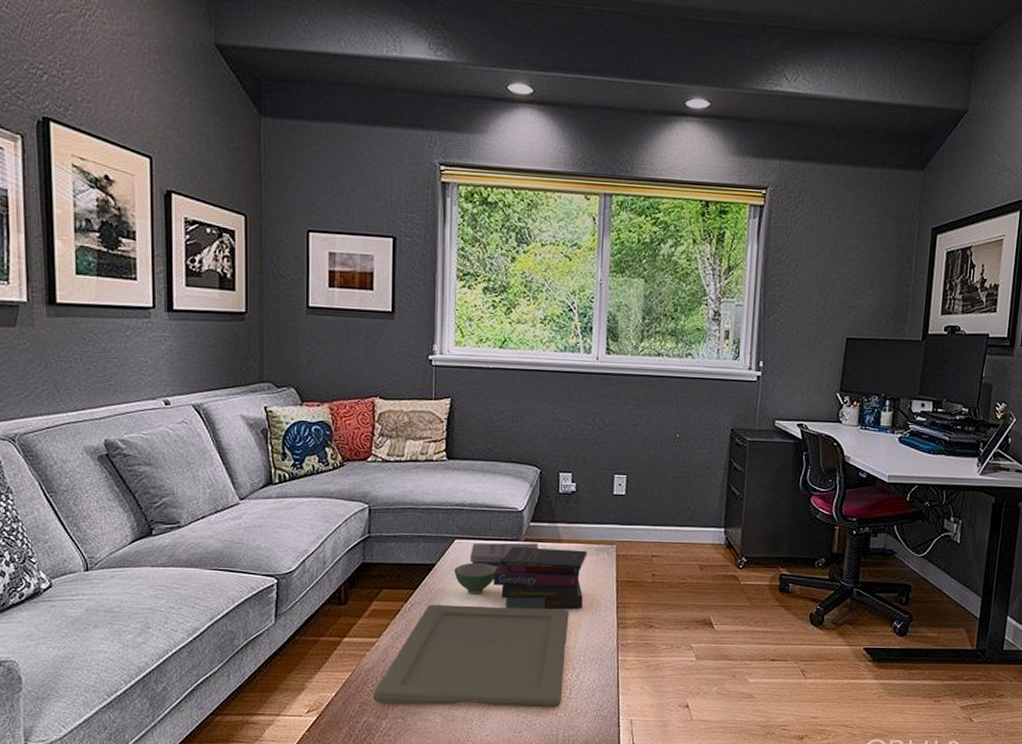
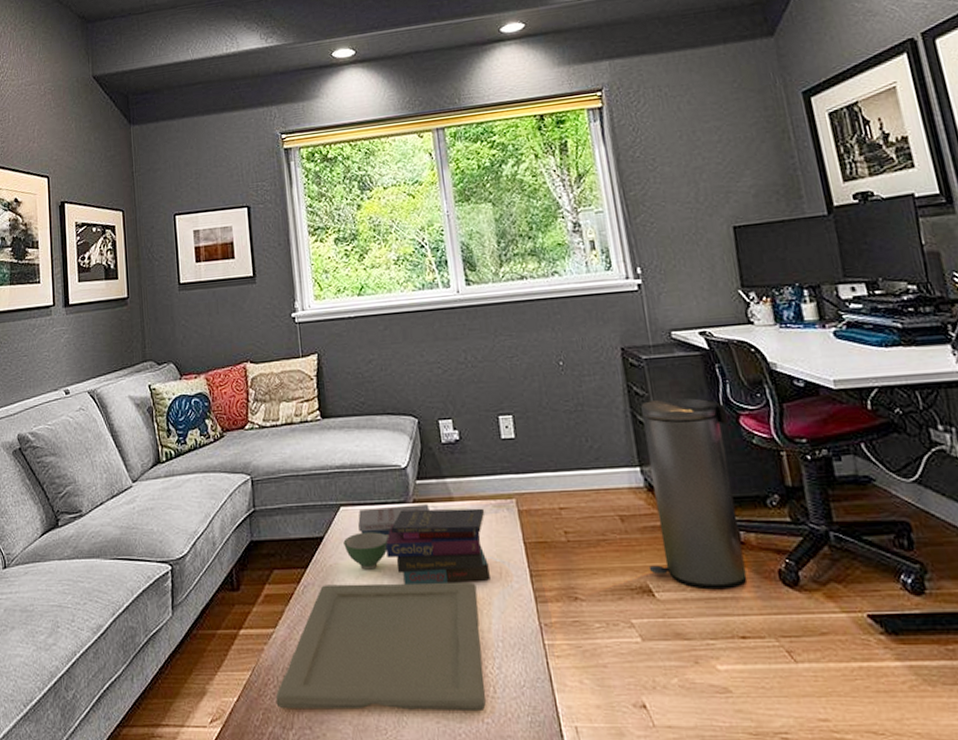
pedal bin: none [713,475,803,626] -> present [641,397,747,590]

